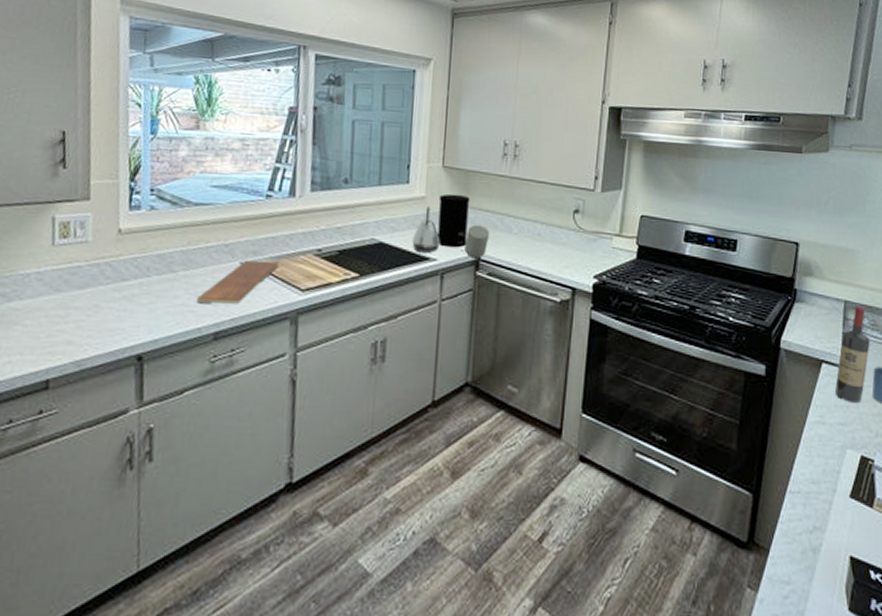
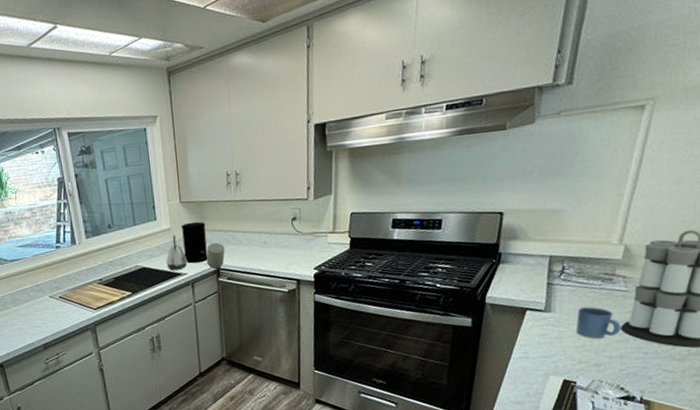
chopping board: present [196,260,279,304] -> none [26,292,75,327]
wine bottle: present [834,304,871,404] -> none [538,257,576,340]

